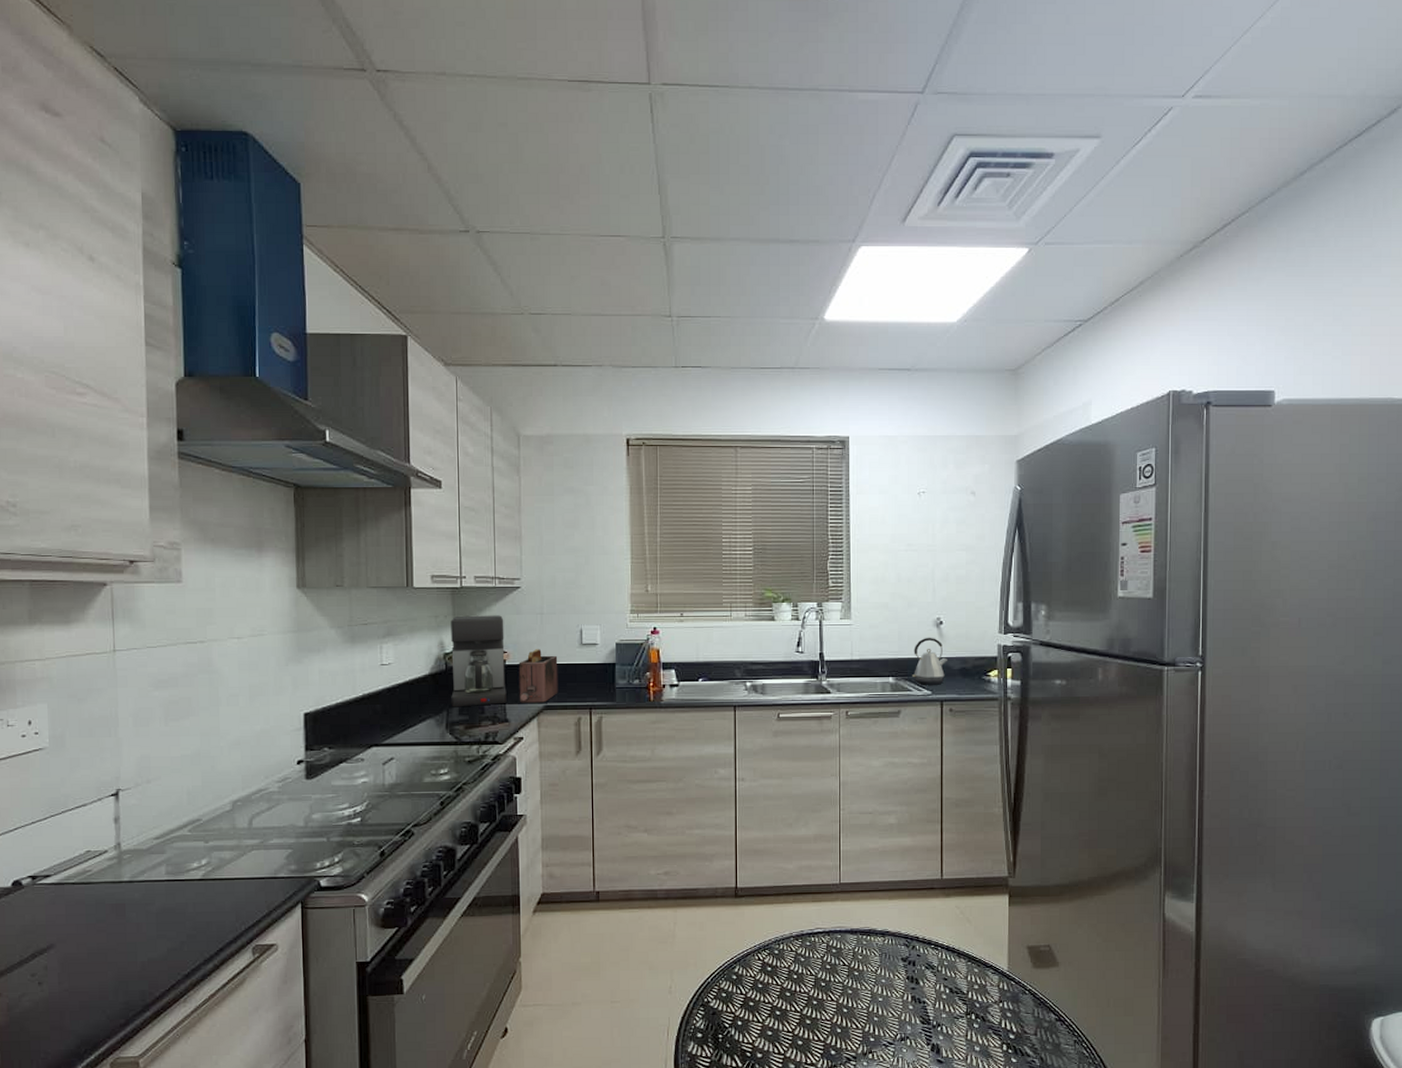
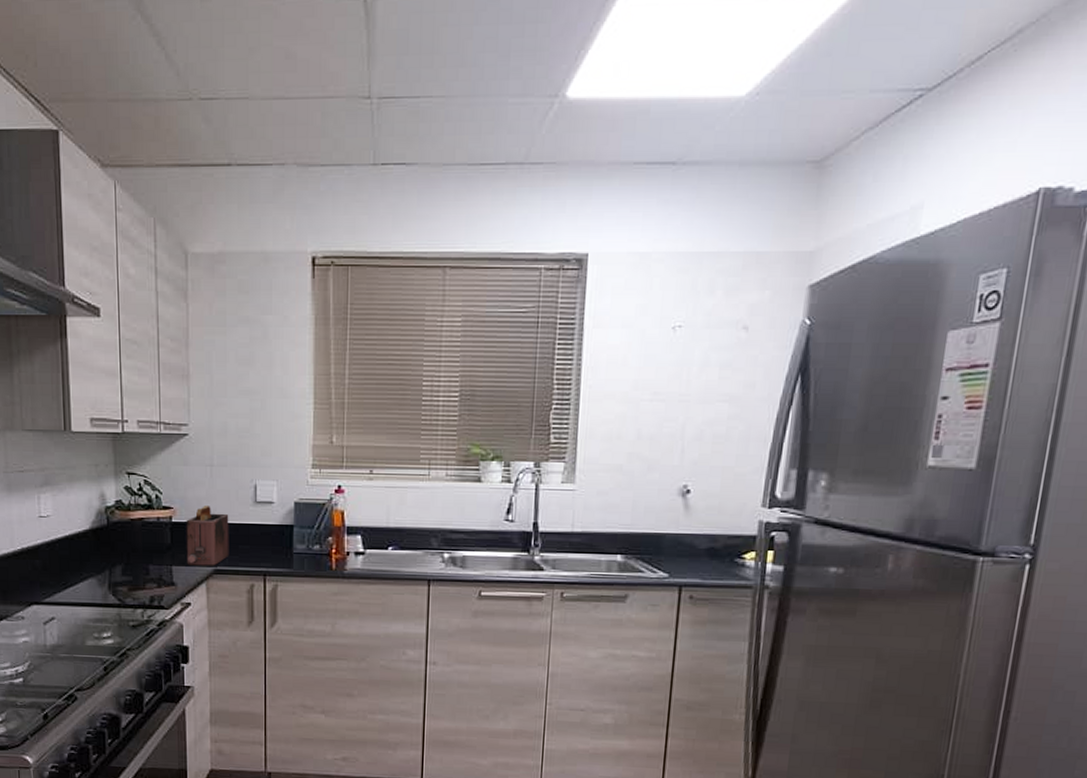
coffee maker: present [451,615,507,707] -> none [112,465,173,567]
kettle: present [911,637,948,685] -> none [645,508,694,567]

